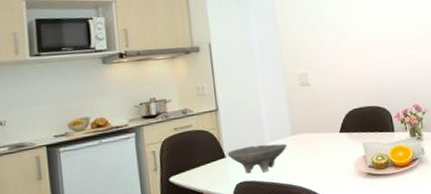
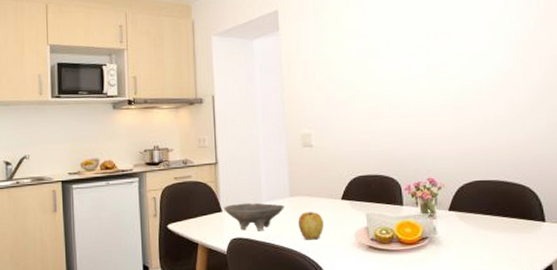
apple: none [301,147,325,175] -> present [298,212,324,240]

